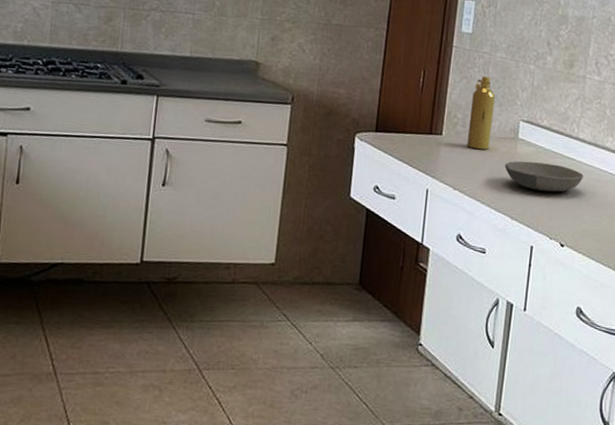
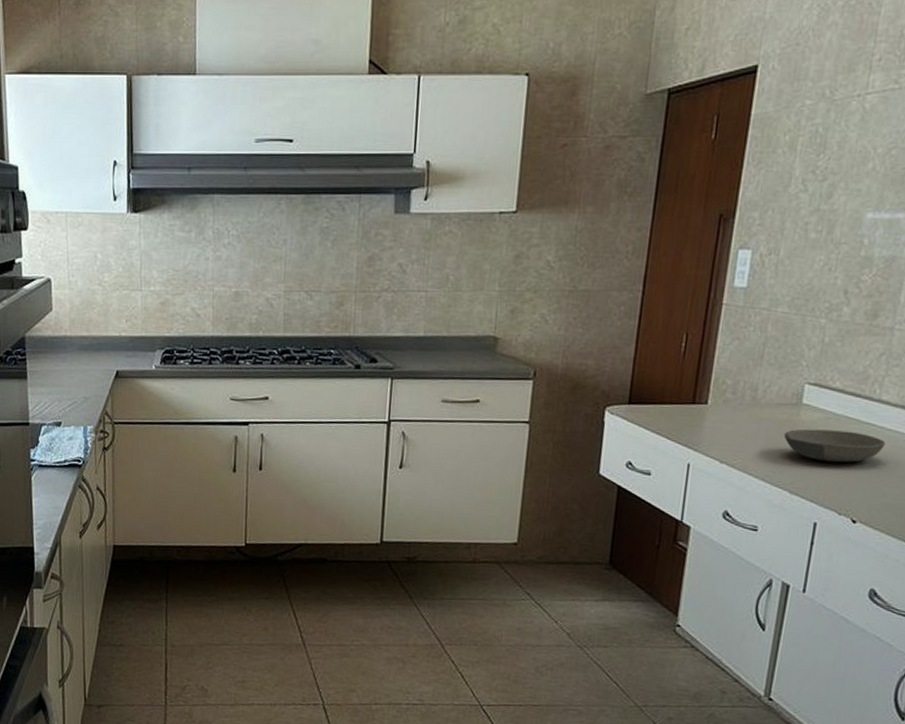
perfume bottle: present [466,76,496,150] -> none [737,335,775,419]

